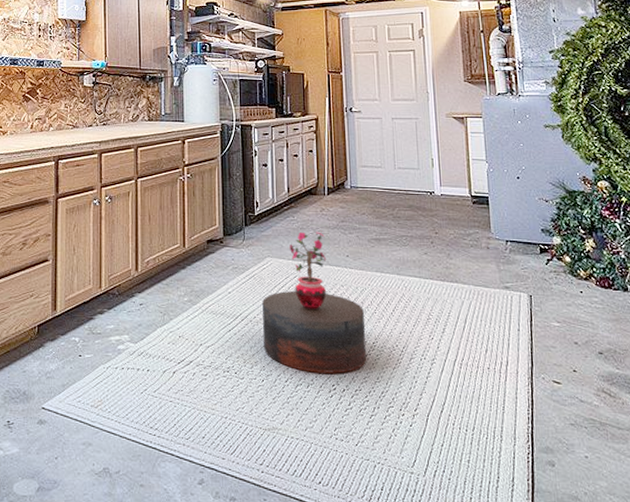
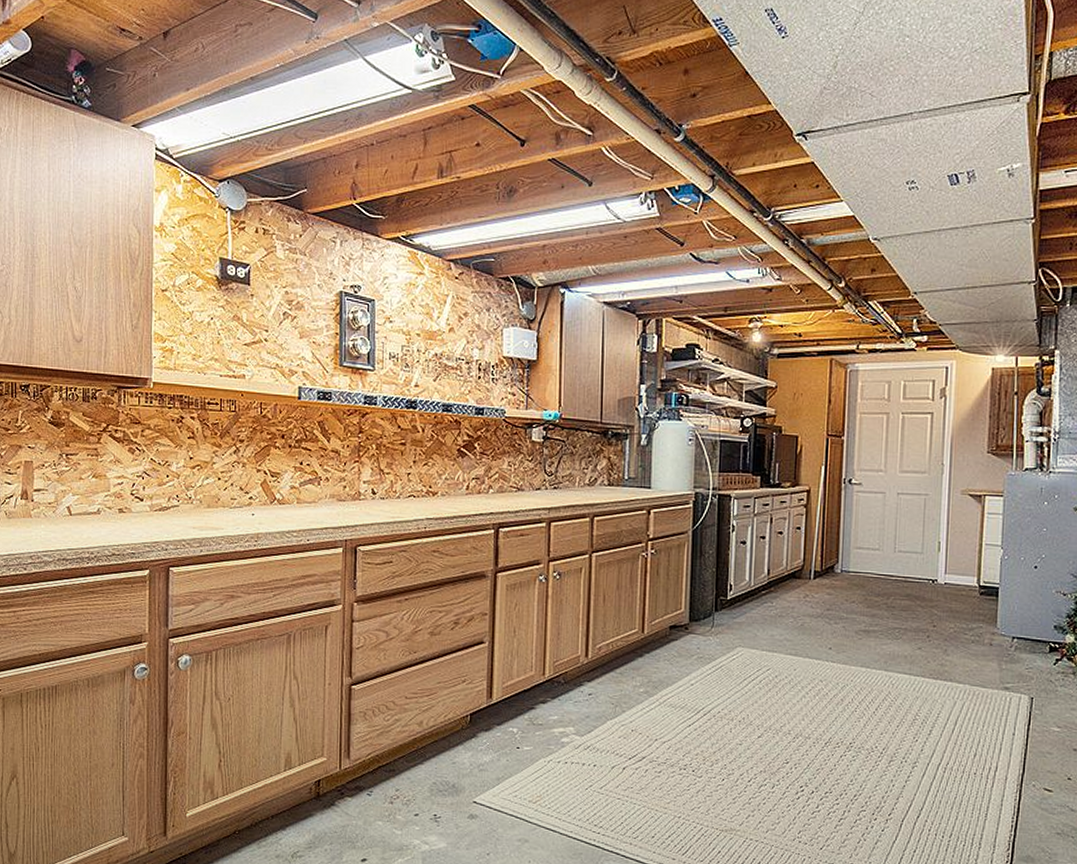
stool: present [262,290,367,374] -> none [727,684,843,775]
potted plant: present [289,230,327,311] -> none [763,619,806,707]

